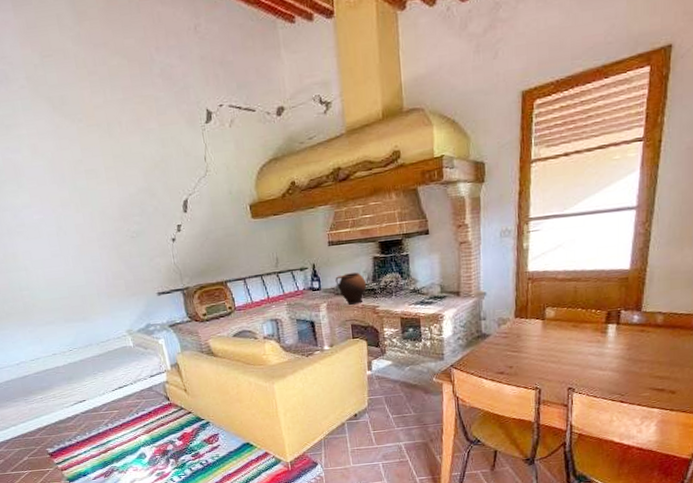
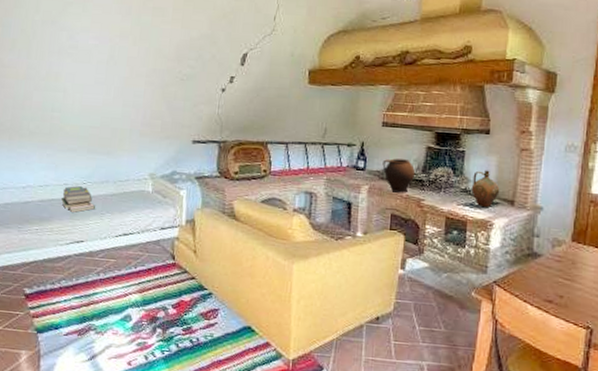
books: none [53,352,87,377] -> present [60,185,95,213]
ceramic jug: none [419,268,446,303] -> present [471,170,500,207]

